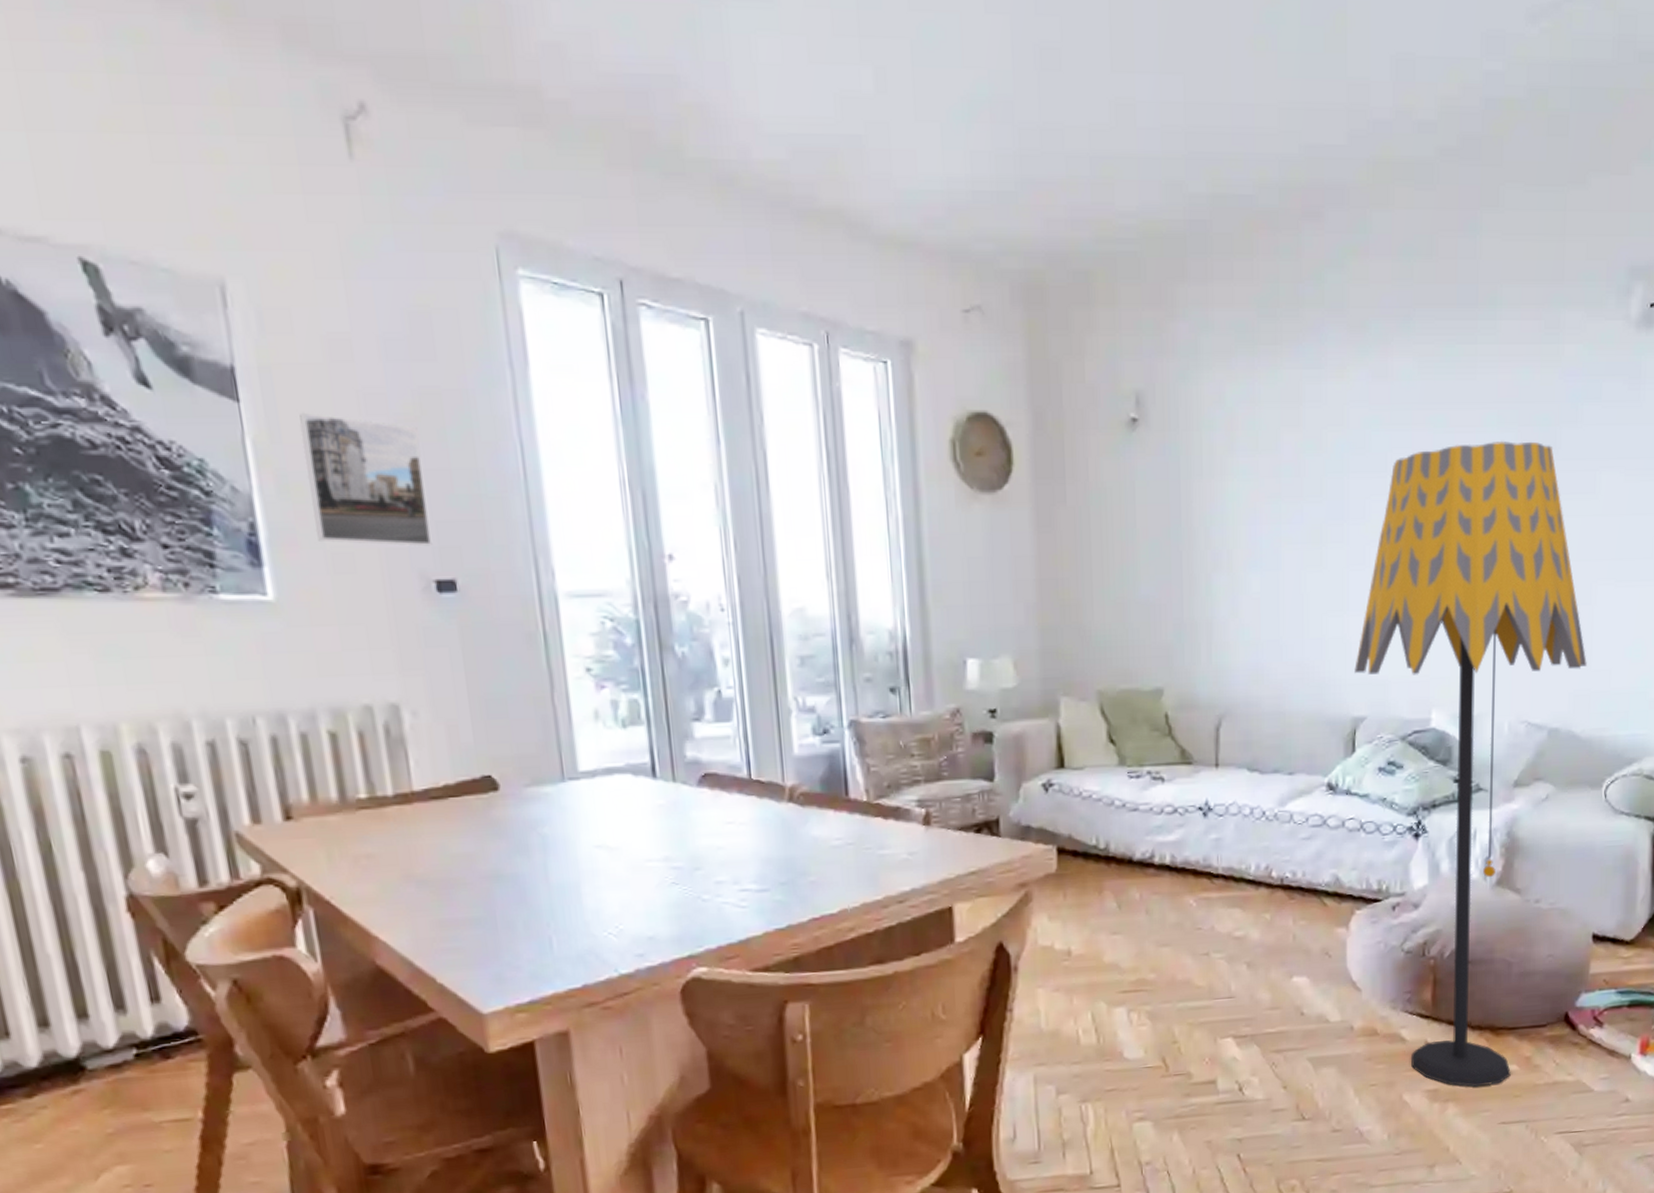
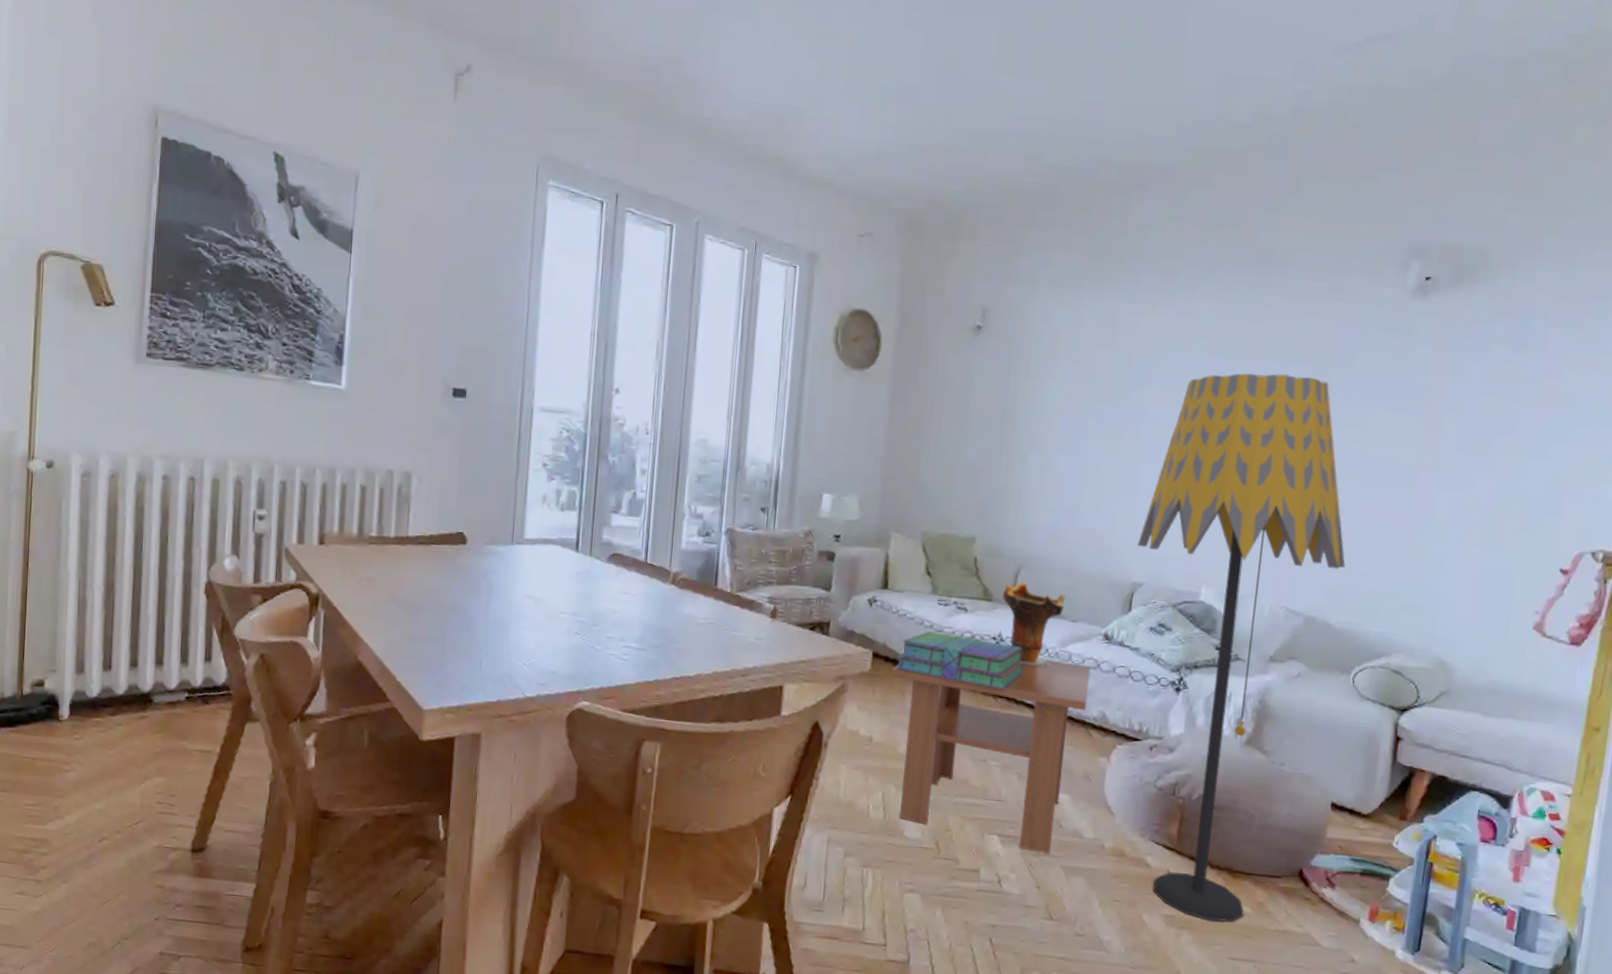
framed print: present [299,413,433,547] -> none [381,265,462,364]
coffee table: none [1082,823,1317,1049] -> present [891,659,1091,855]
stack of books: none [1087,811,1238,869] -> present [896,631,1023,690]
decorative vase: none [1204,735,1278,835] -> present [1003,582,1066,667]

